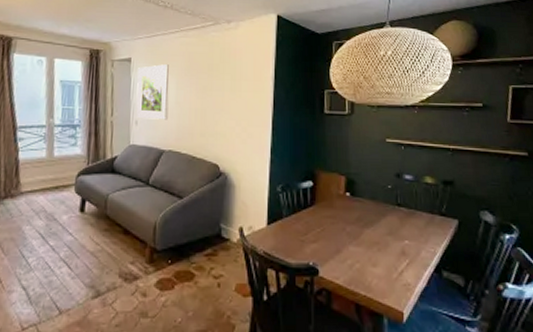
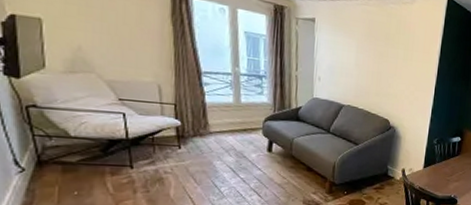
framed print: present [136,64,169,120] -> none [319,28,350,79]

